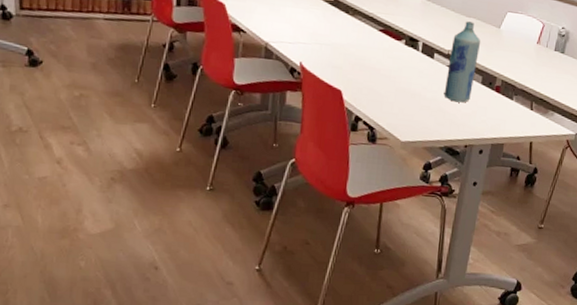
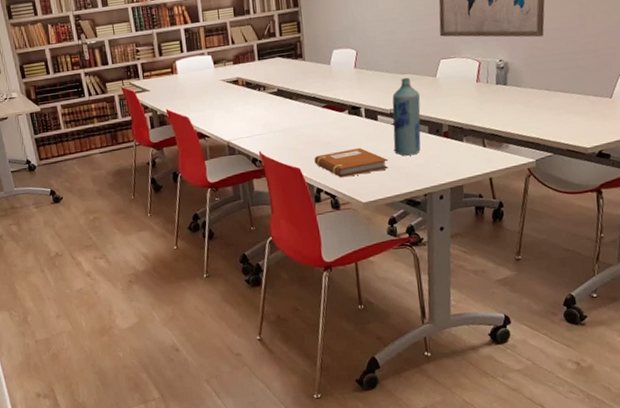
notebook: none [358,80,436,112] -> present [314,147,389,178]

